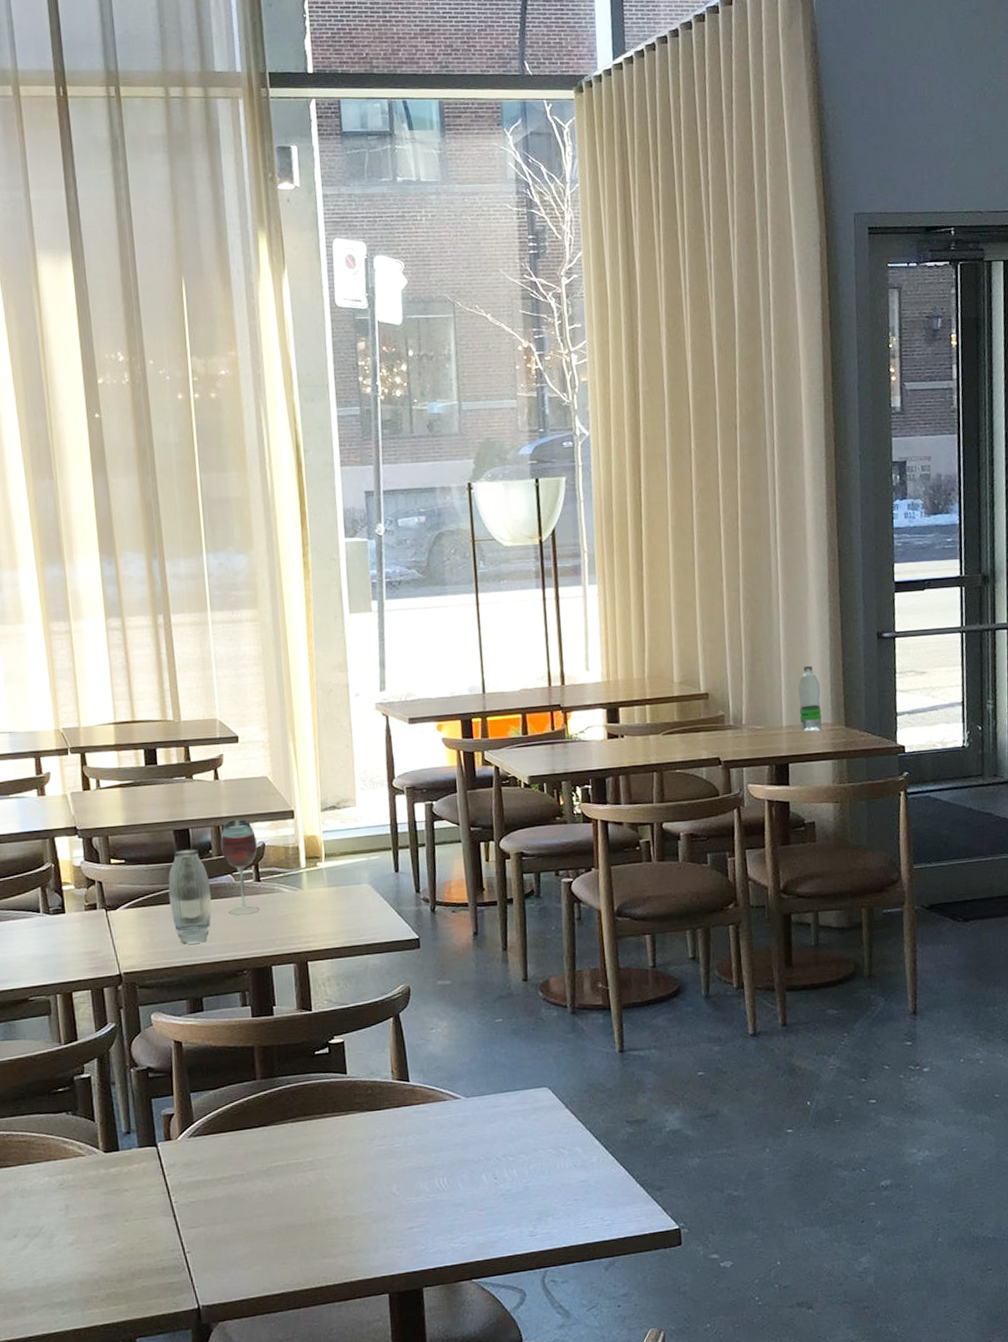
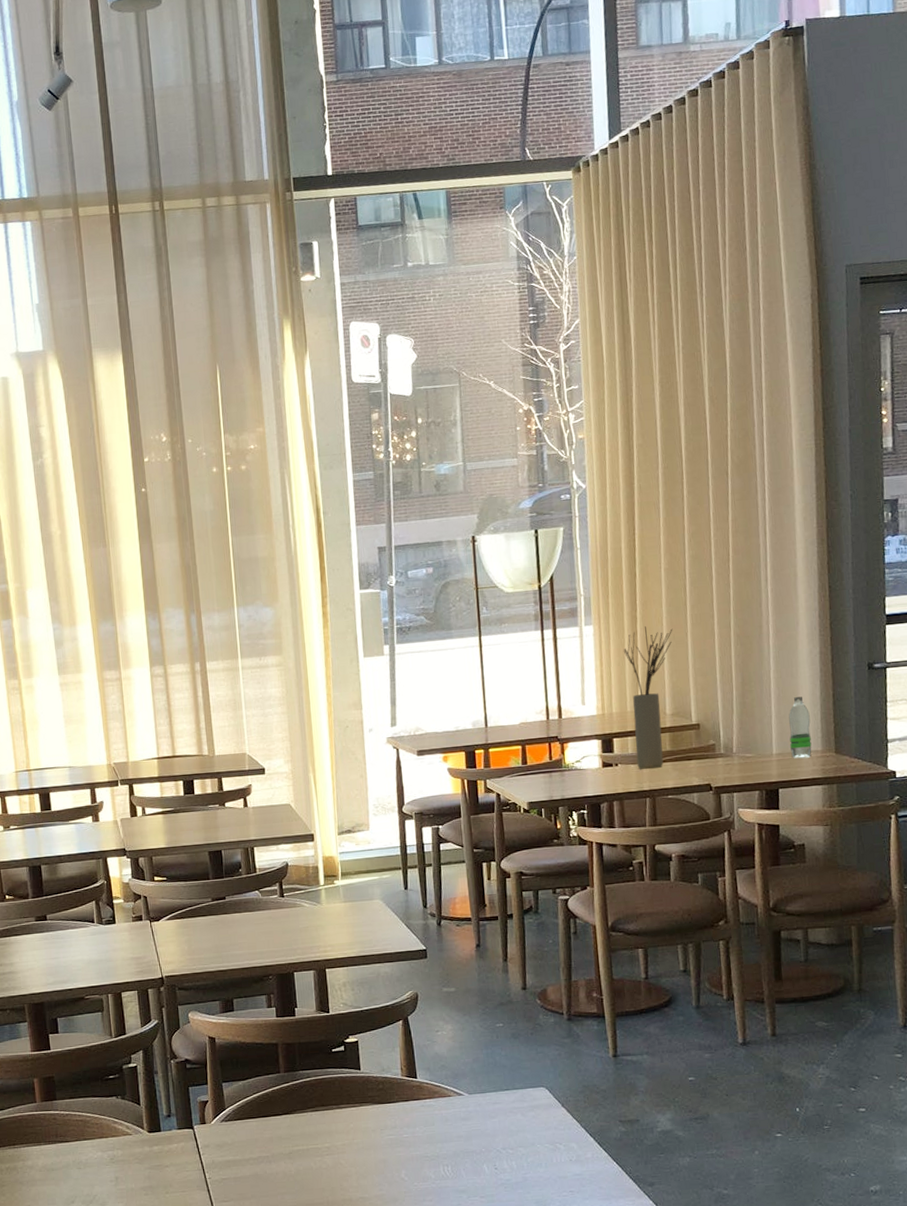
vase: present [168,849,212,944] -> none [203,868,241,952]
wineglass: present [220,819,260,916] -> none [249,842,283,928]
vase: none [629,587,681,742] -> present [623,626,673,770]

